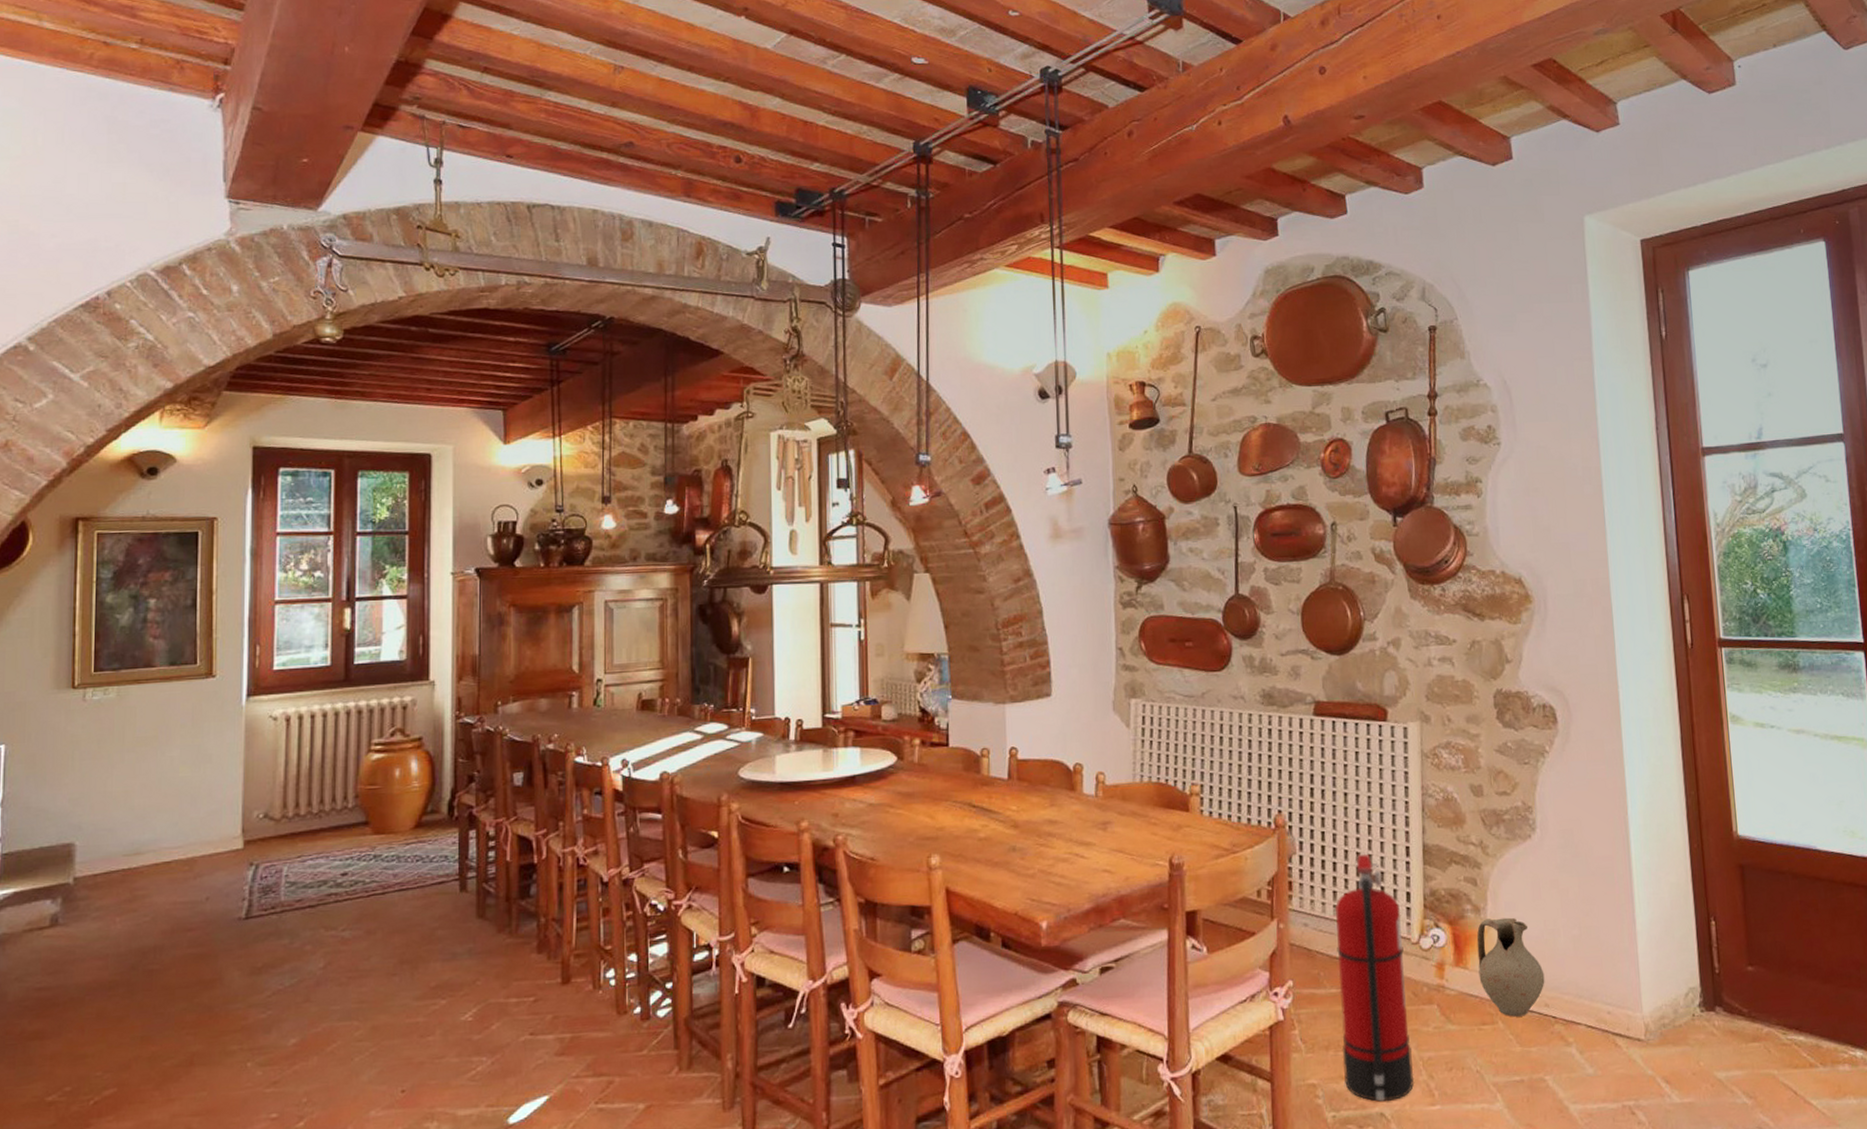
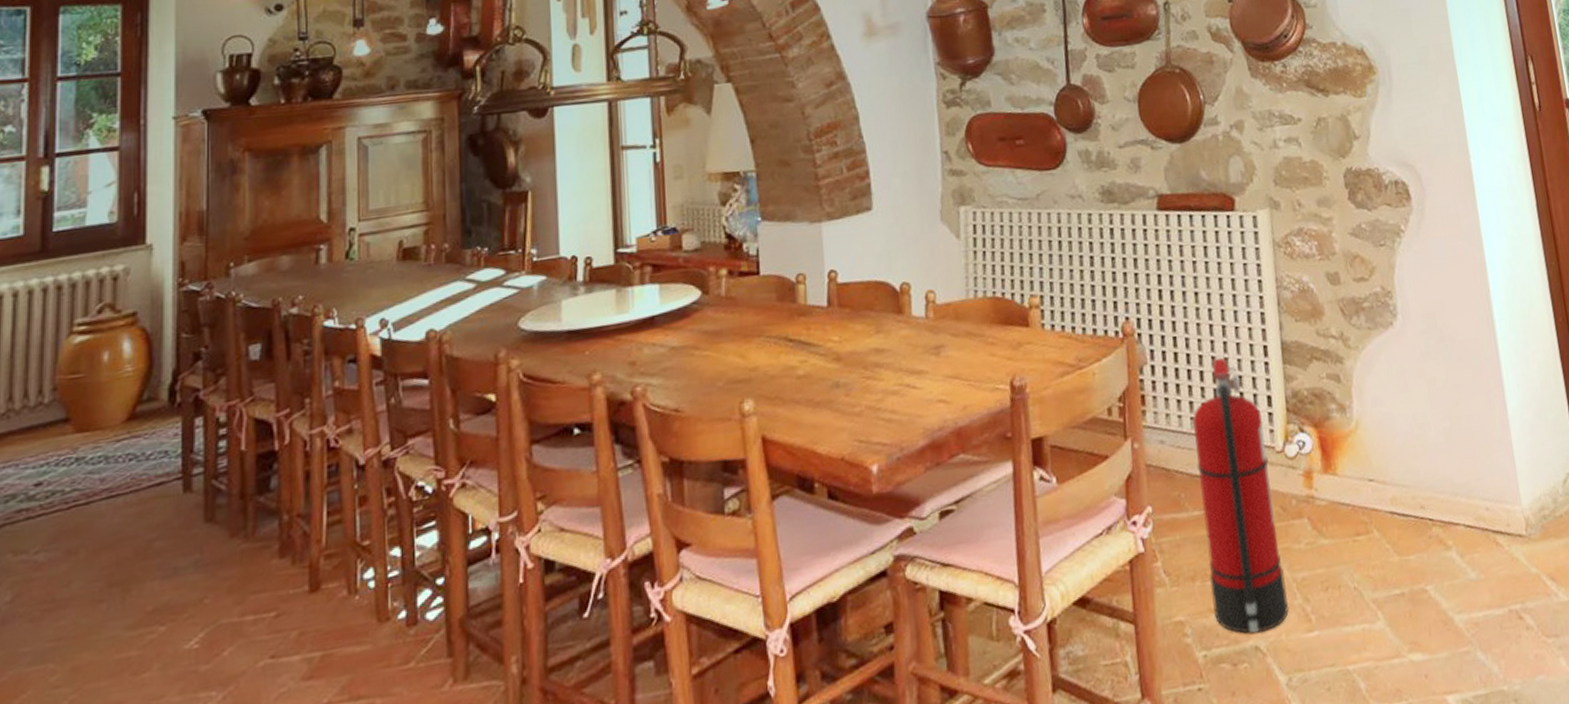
ceramic jug: present [1476,917,1545,1017] -> none [1344,413,1419,524]

